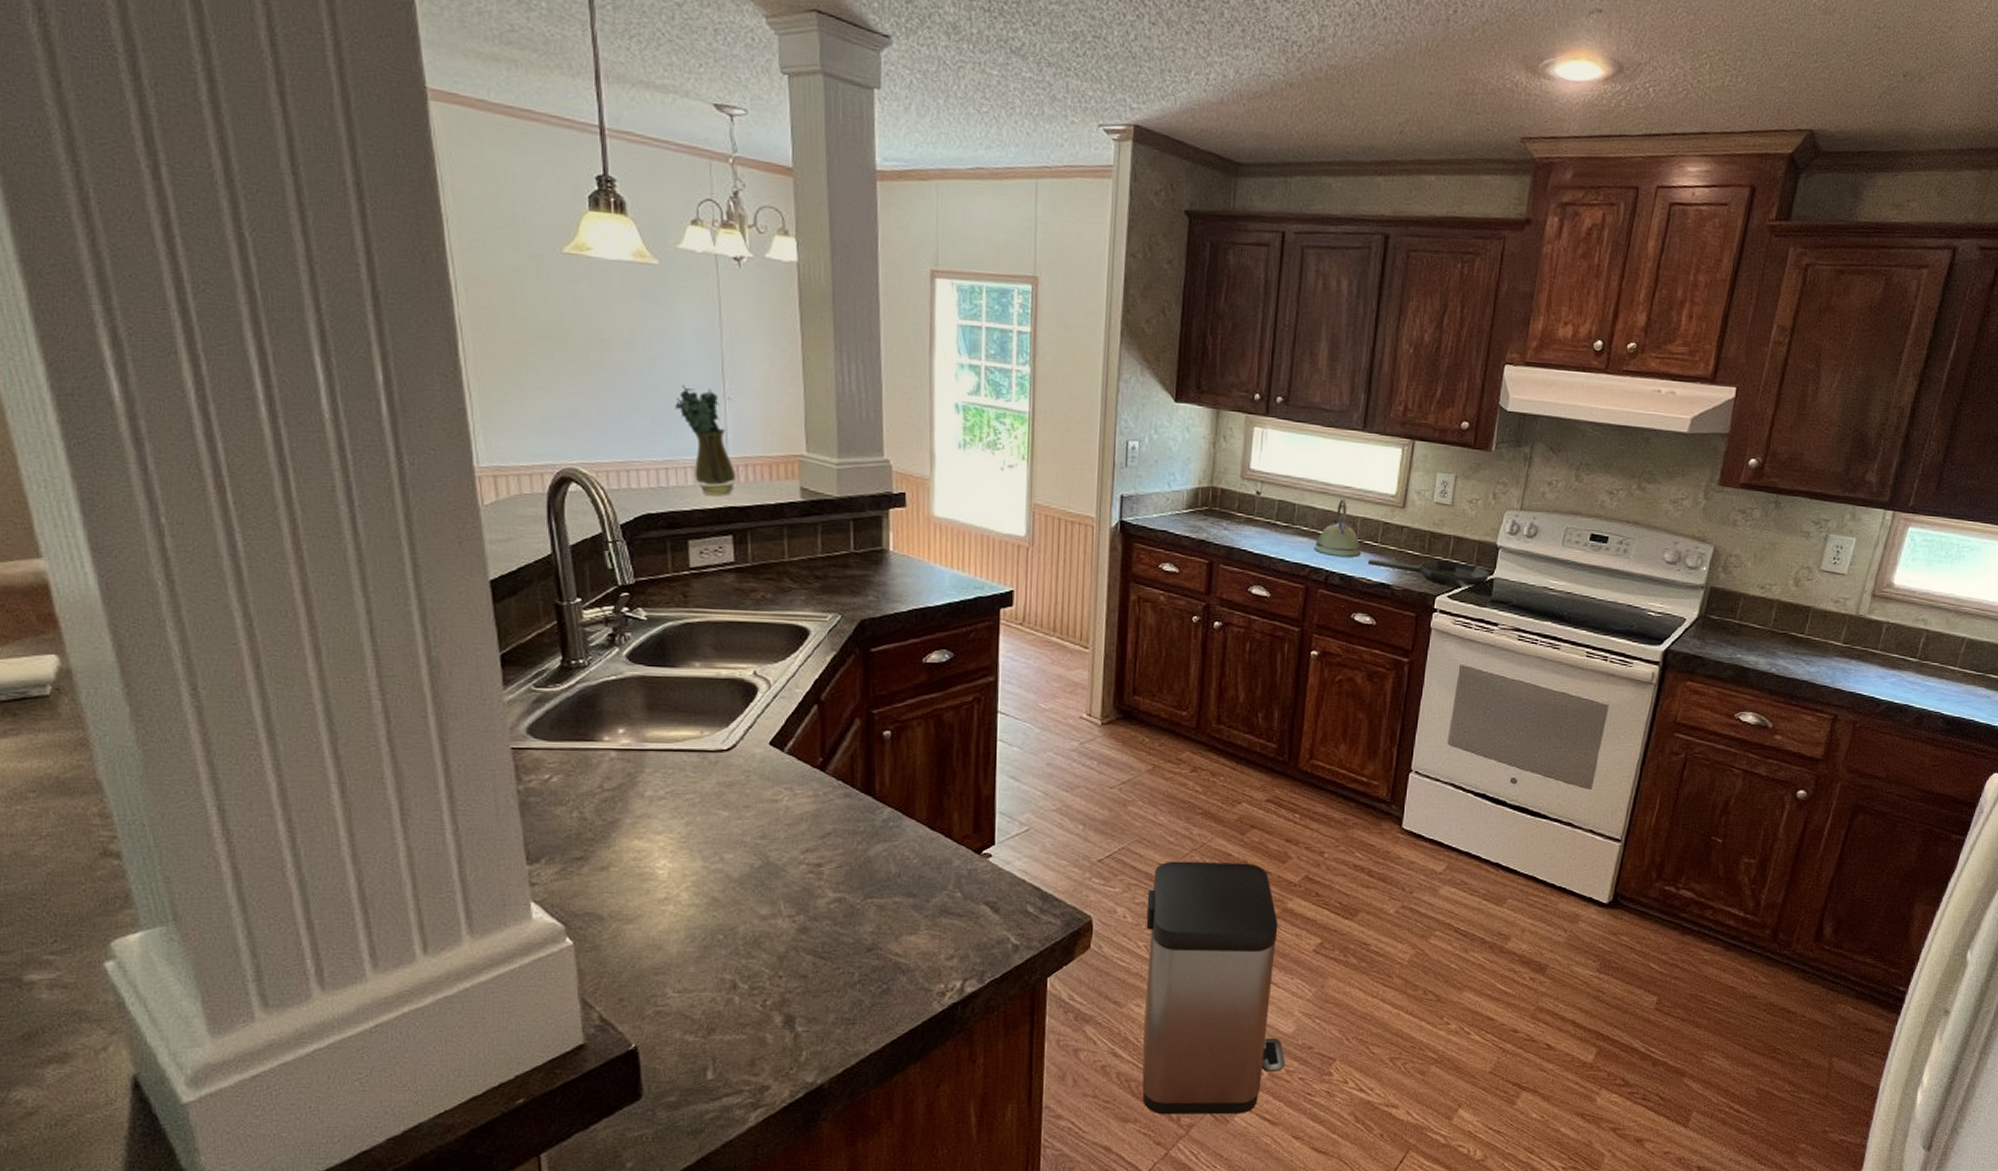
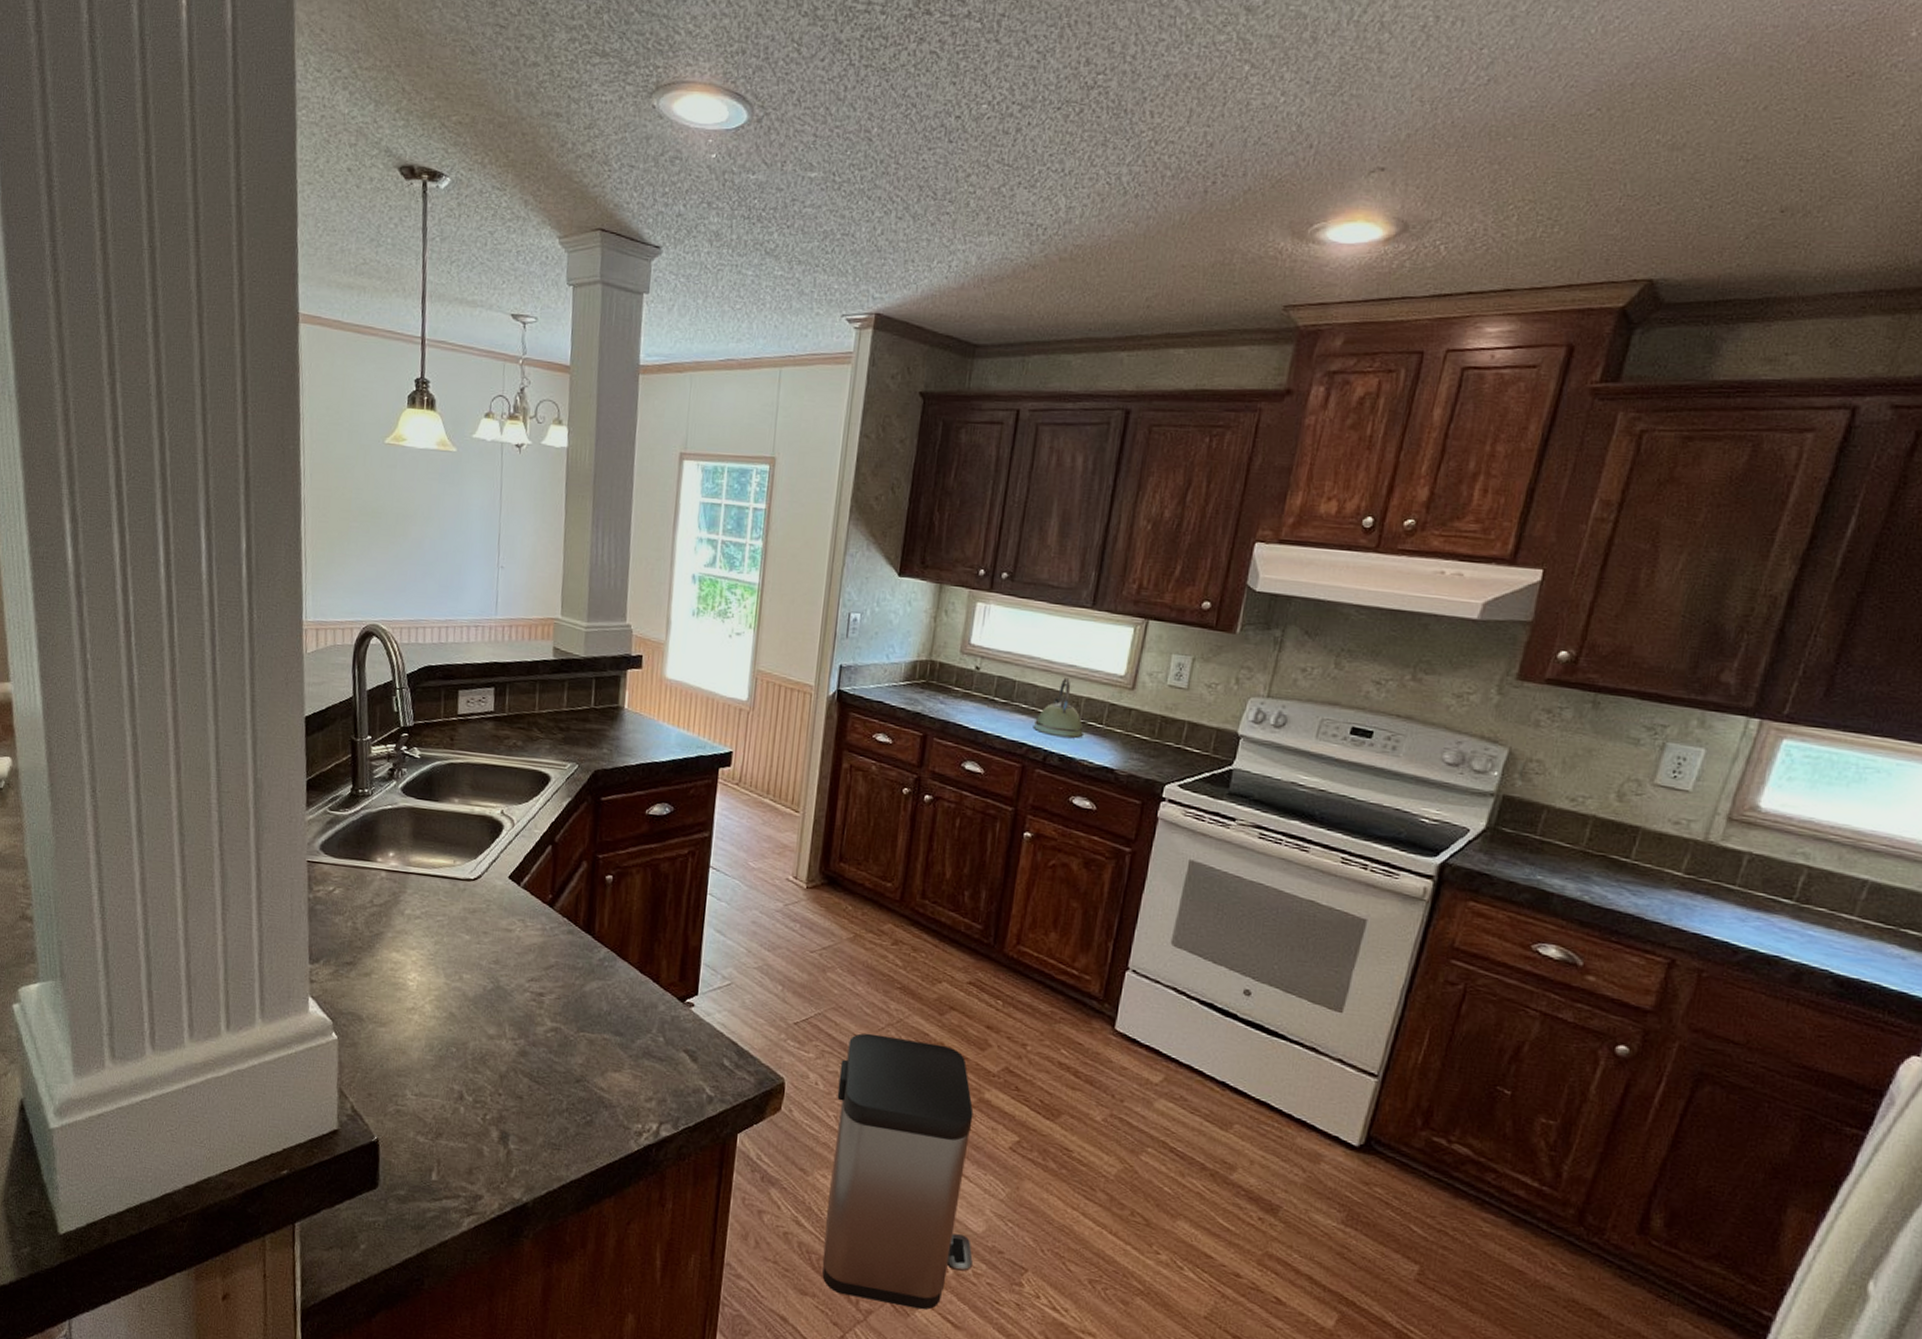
vase: present [675,385,737,497] -> none [458,555,502,654]
frying pan: present [1367,559,1489,588] -> none [1089,741,1227,778]

